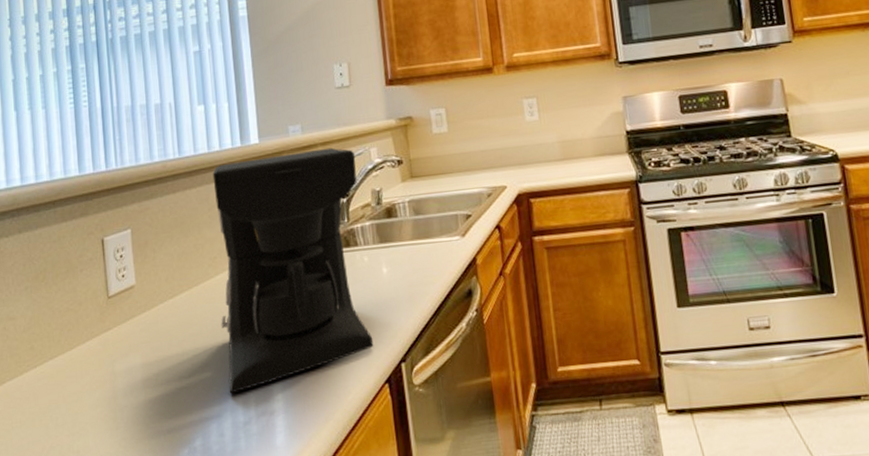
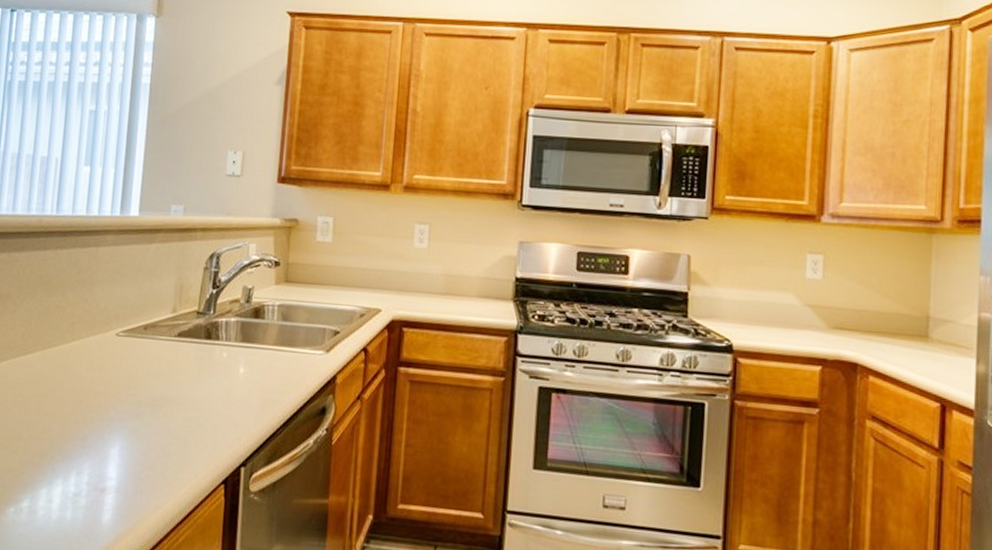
coffee maker: present [212,147,374,394] -> none [64,230,234,463]

